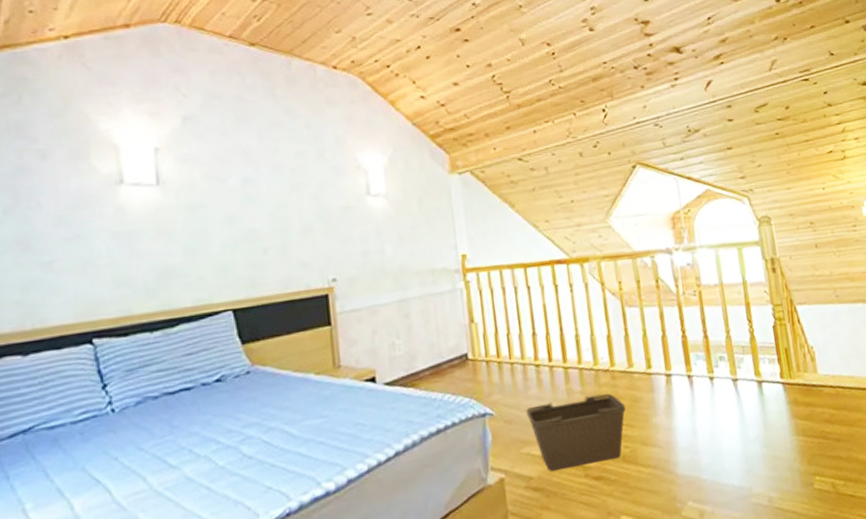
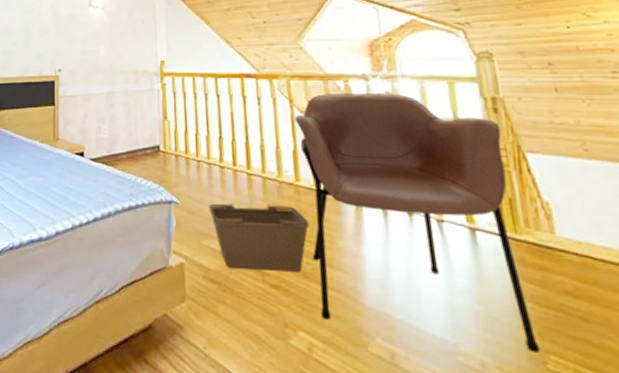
armchair: none [607,264,810,498] -> present [295,94,541,353]

